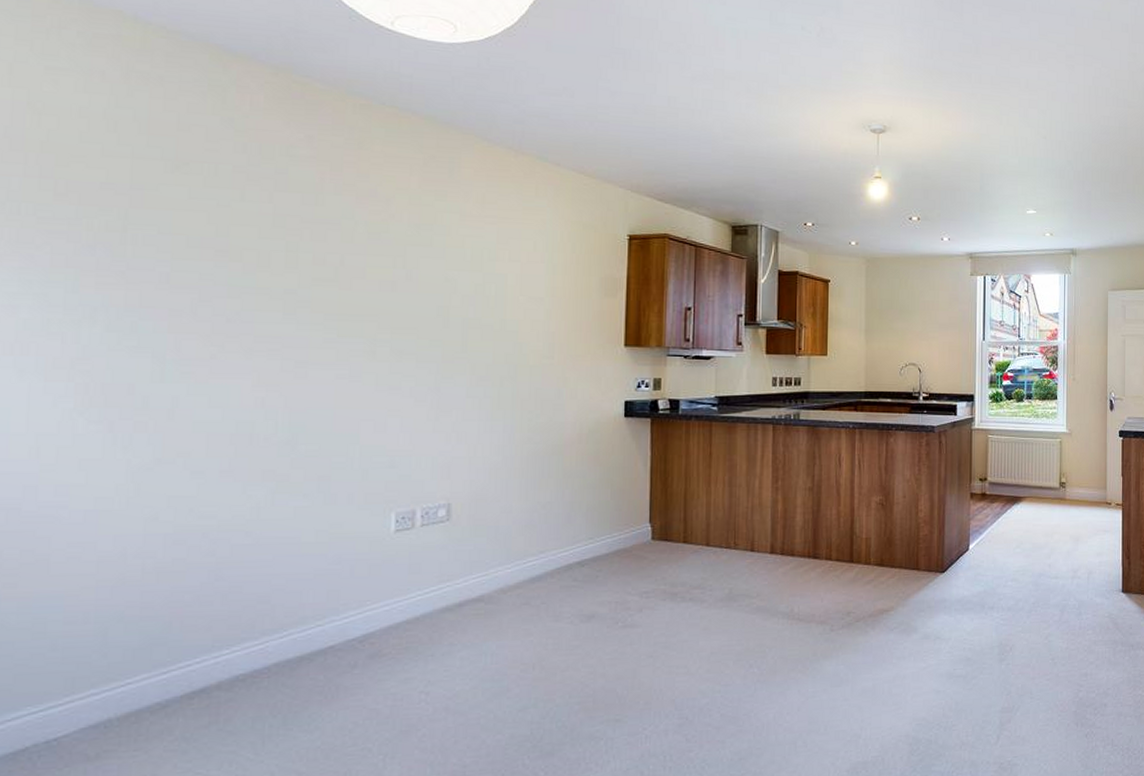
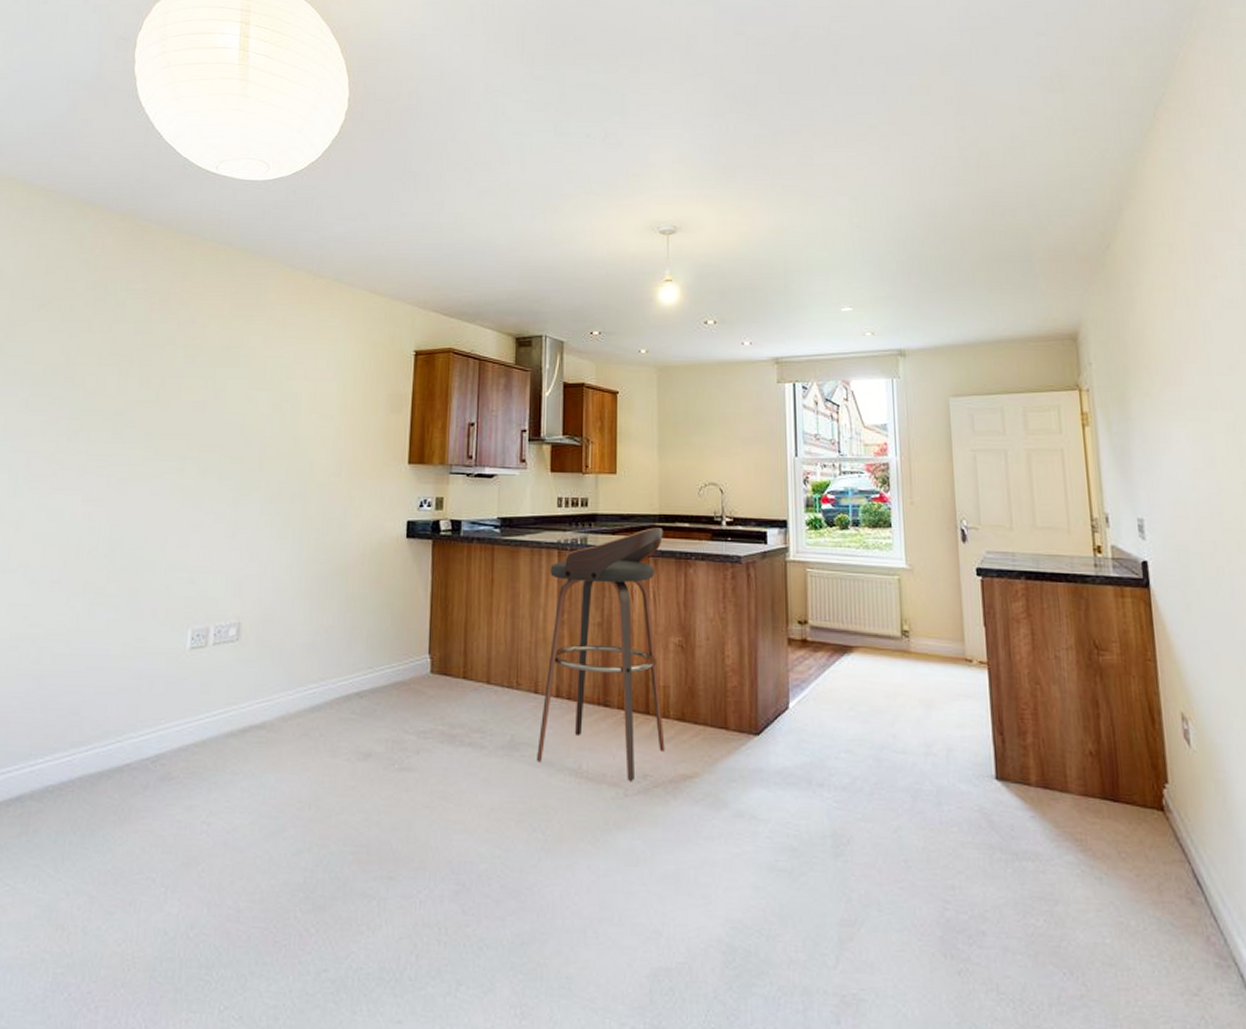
bar stool: none [753,403,868,618] -> present [537,527,665,781]

